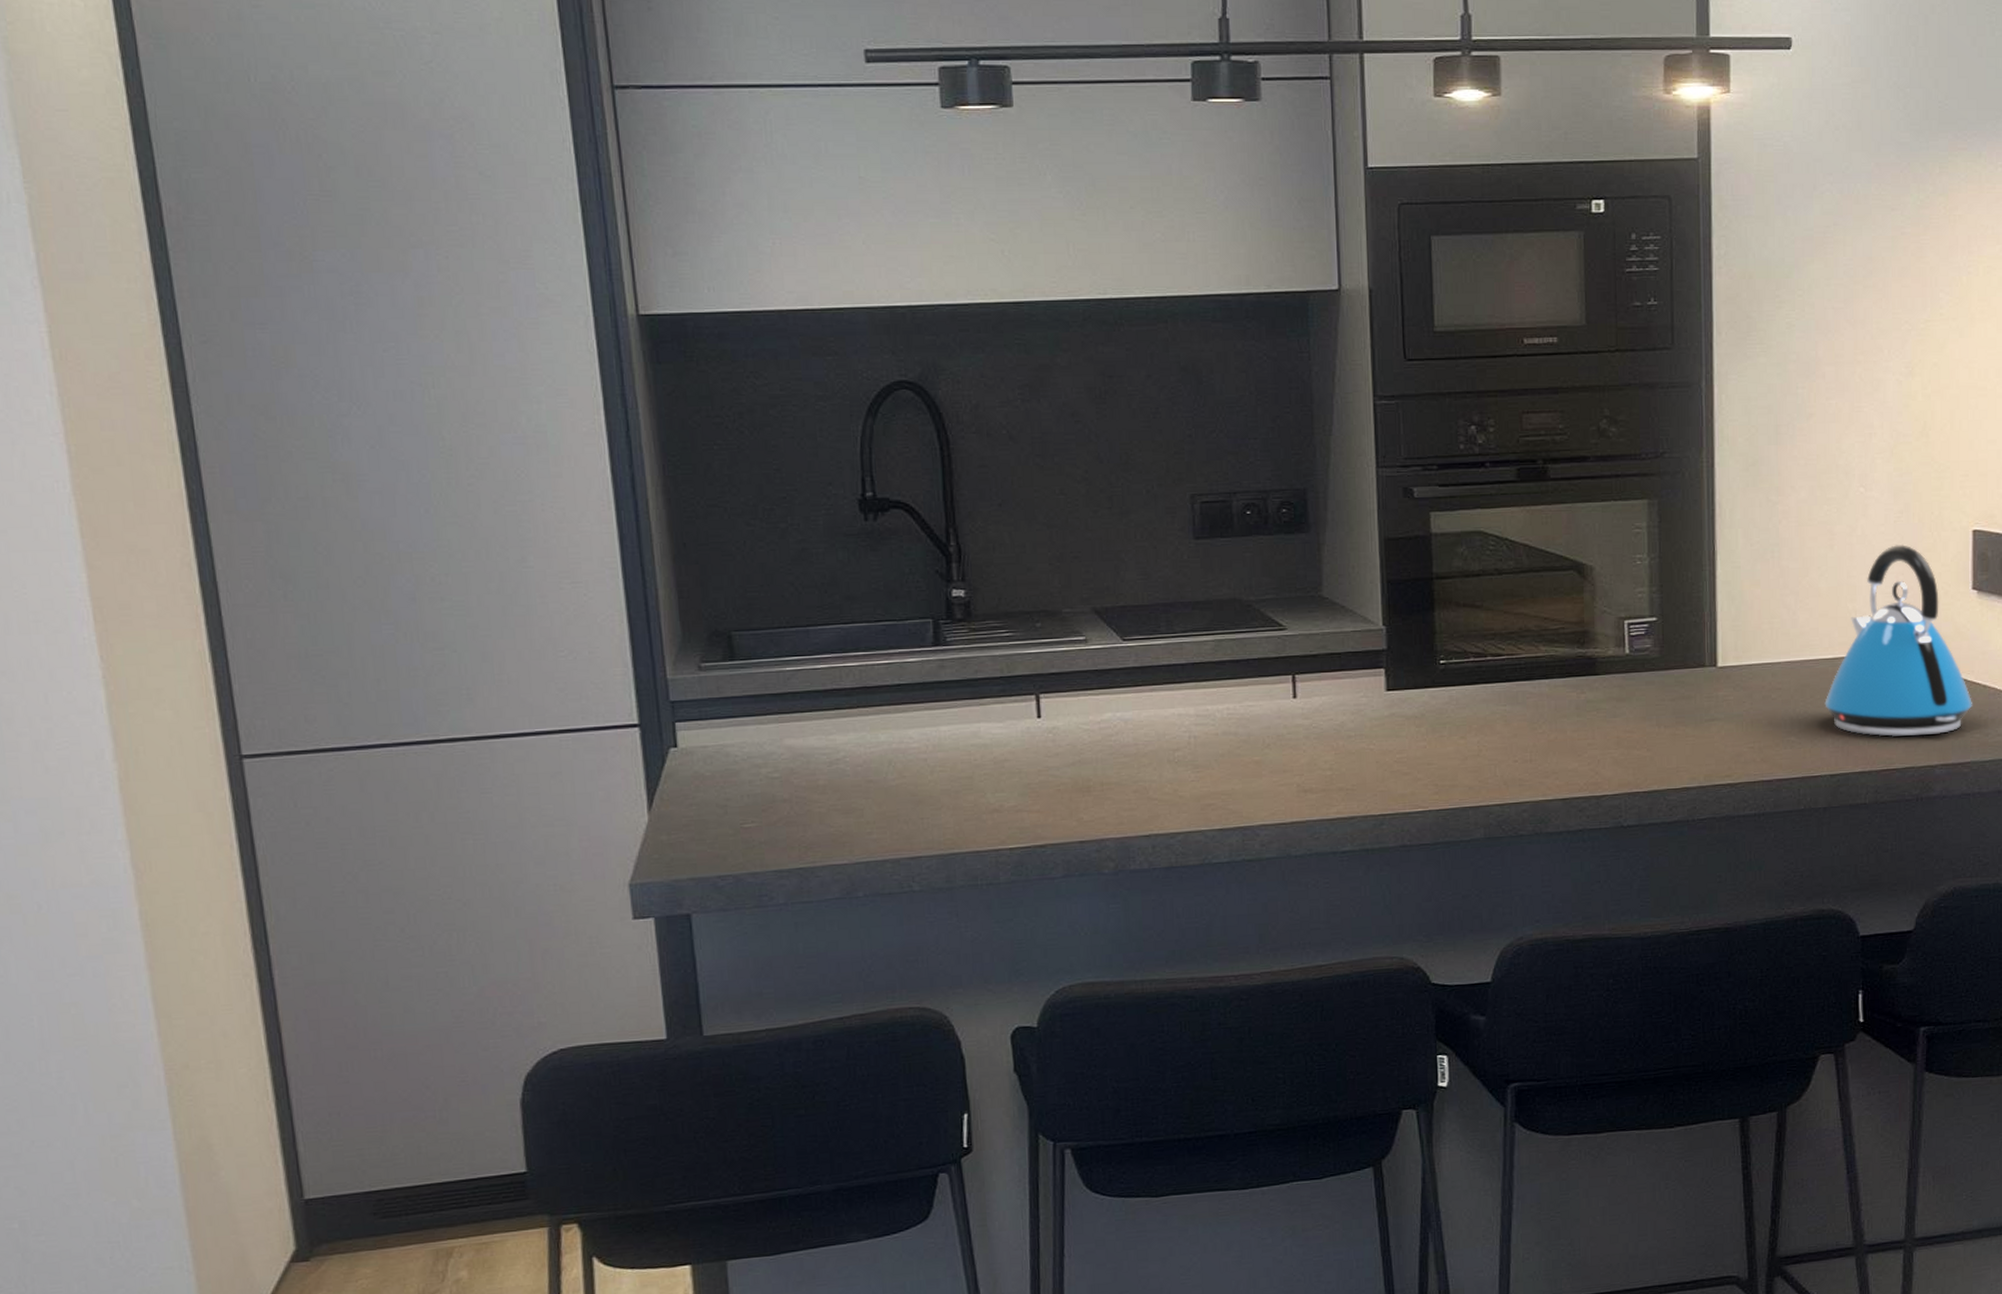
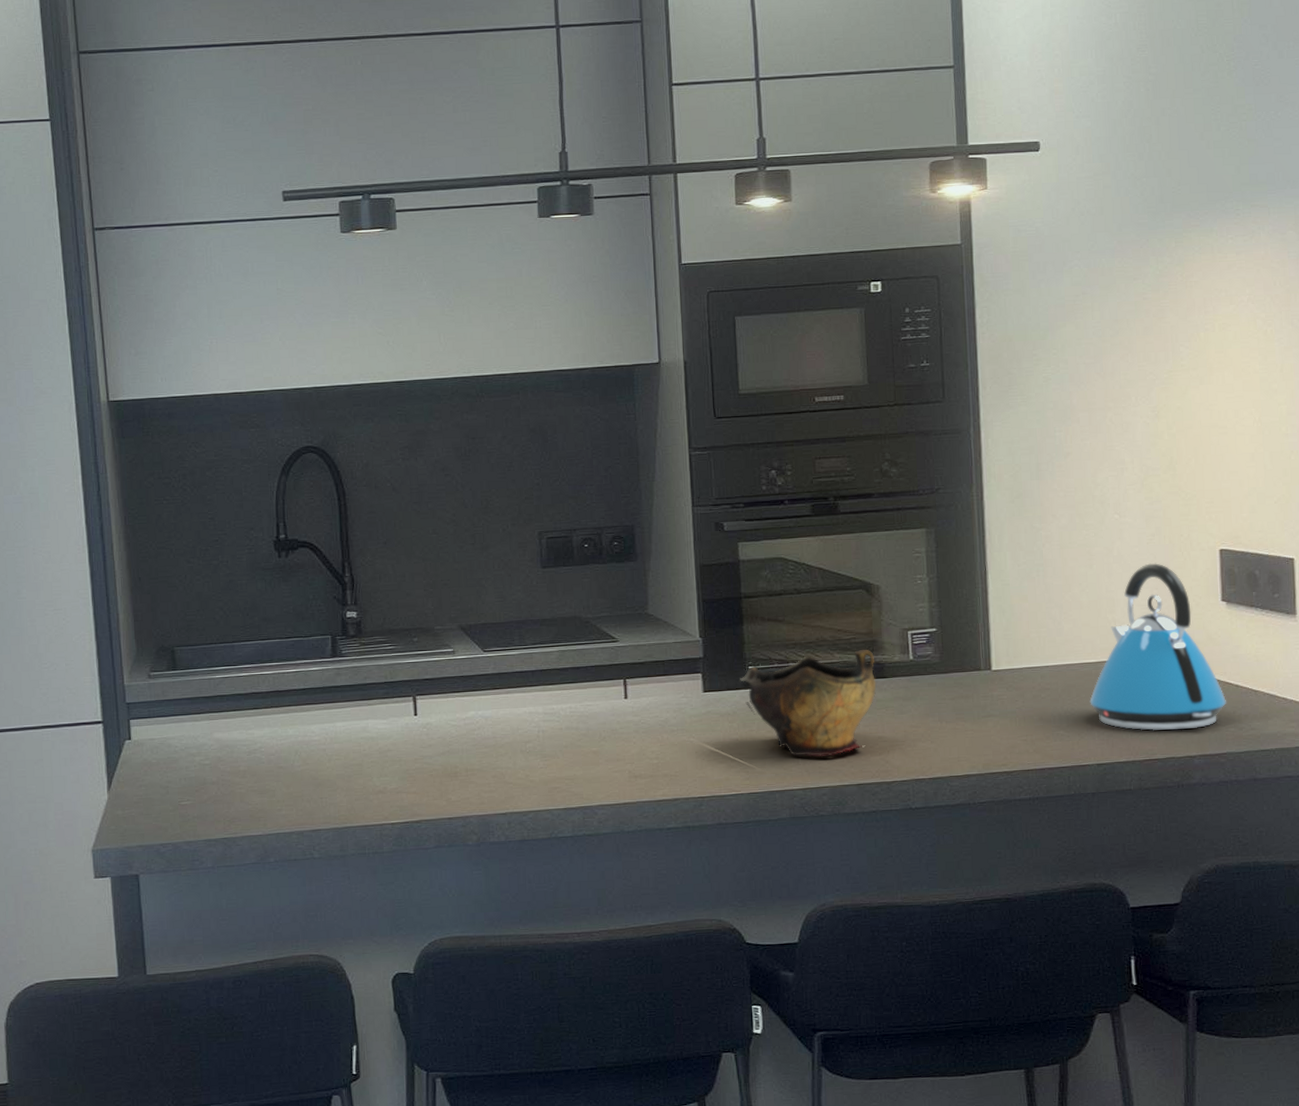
decorative bowl: none [1429,642,1587,767] -> present [740,650,877,757]

